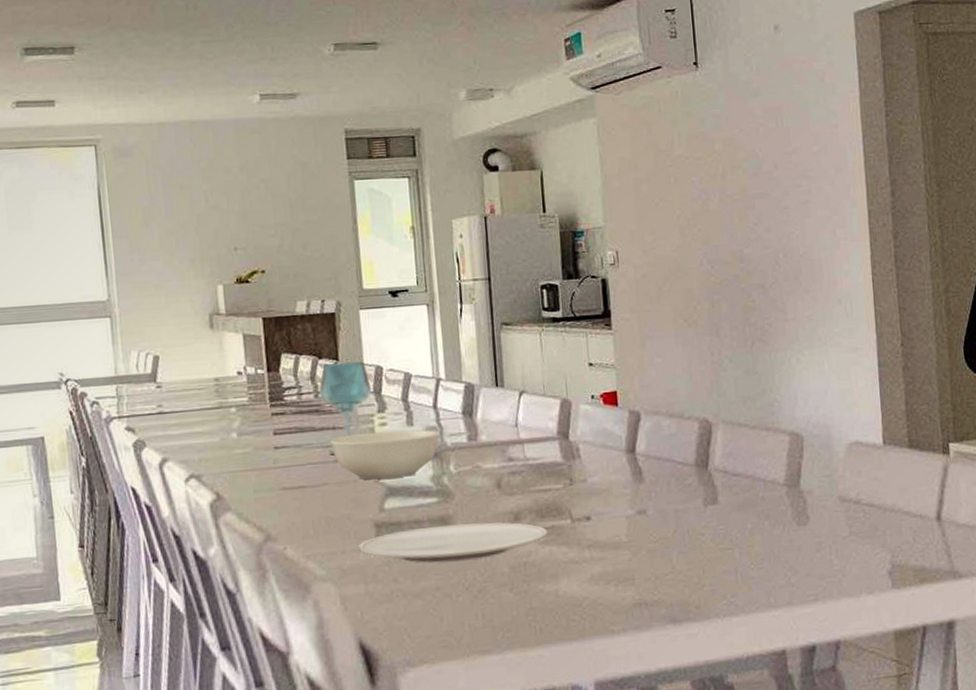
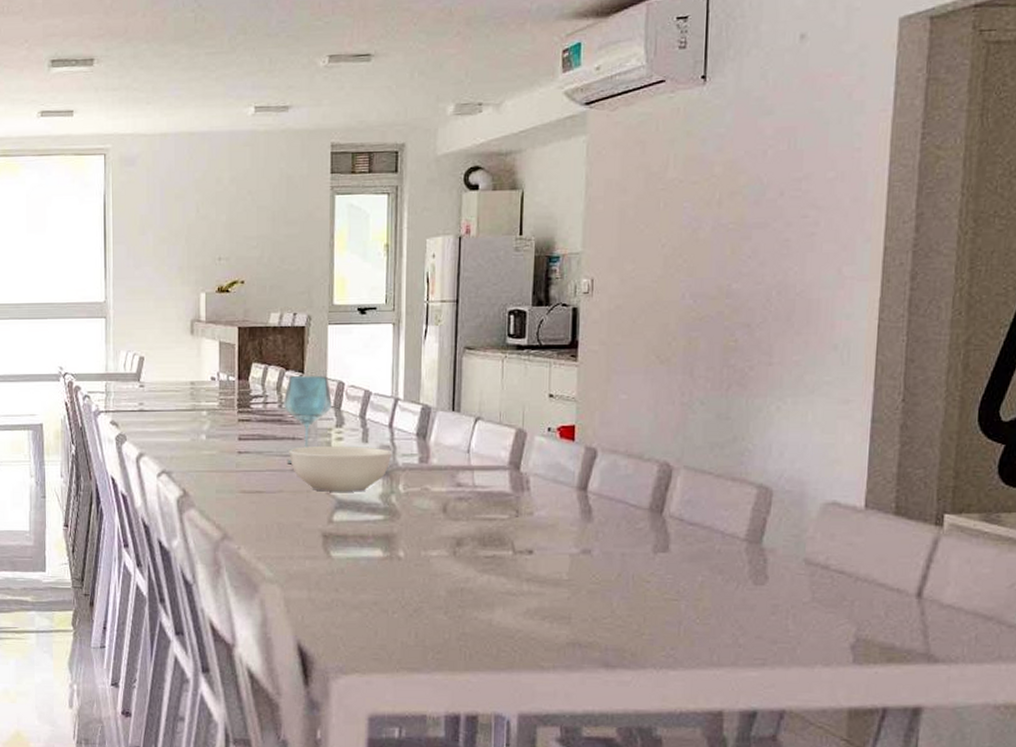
plate: present [359,522,548,563] -> none [306,542,488,579]

